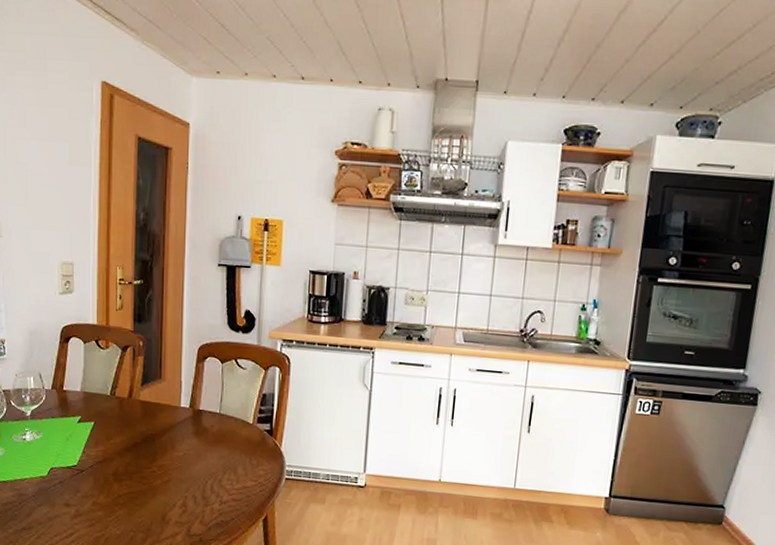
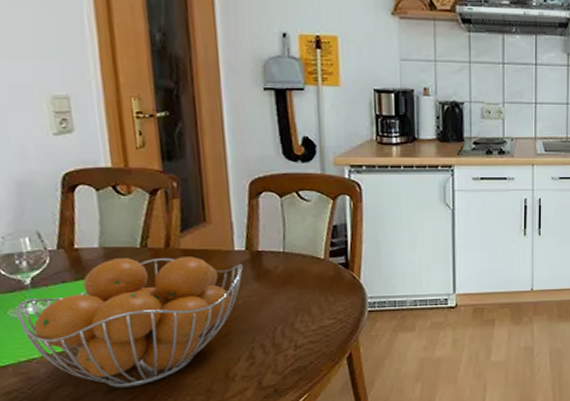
fruit basket: none [18,402,186,516] -> present [16,256,243,388]

